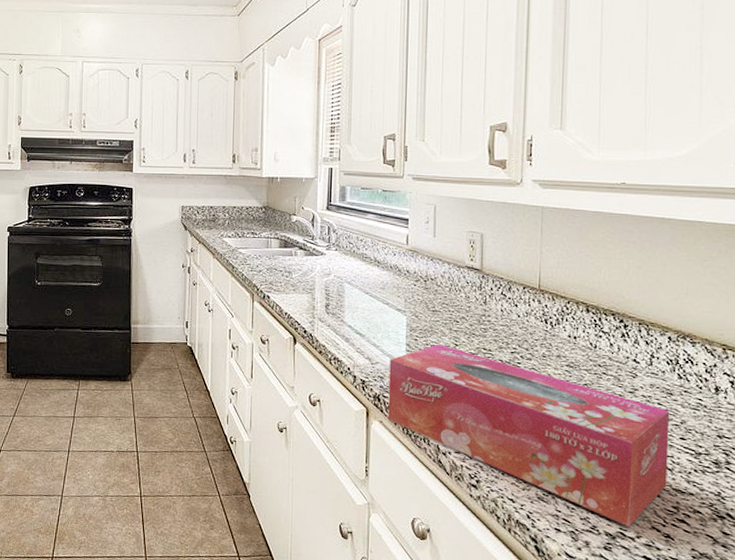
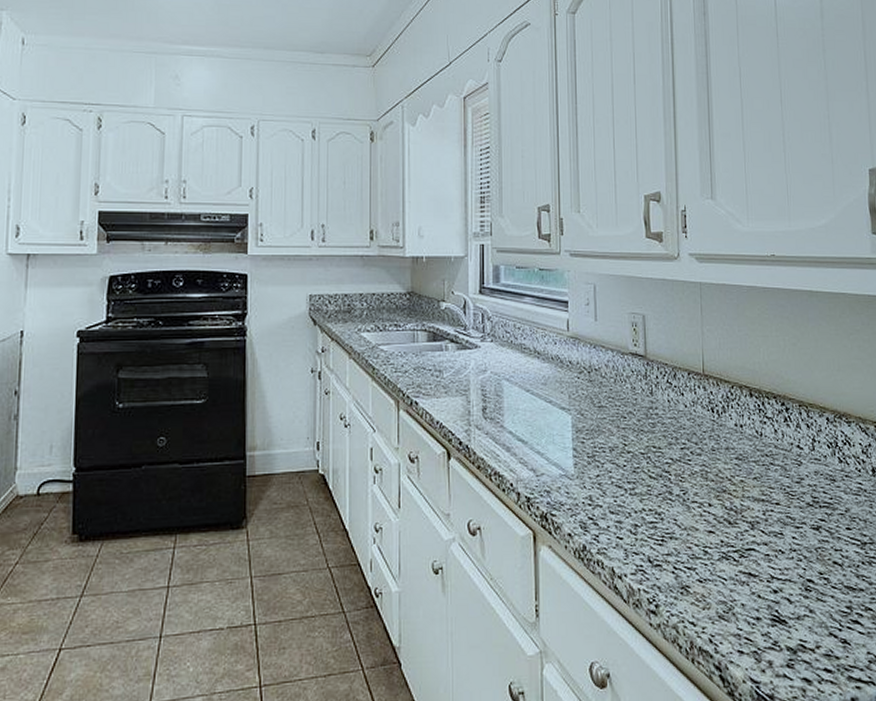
tissue box: present [387,344,670,528] -> none [556,445,839,638]

